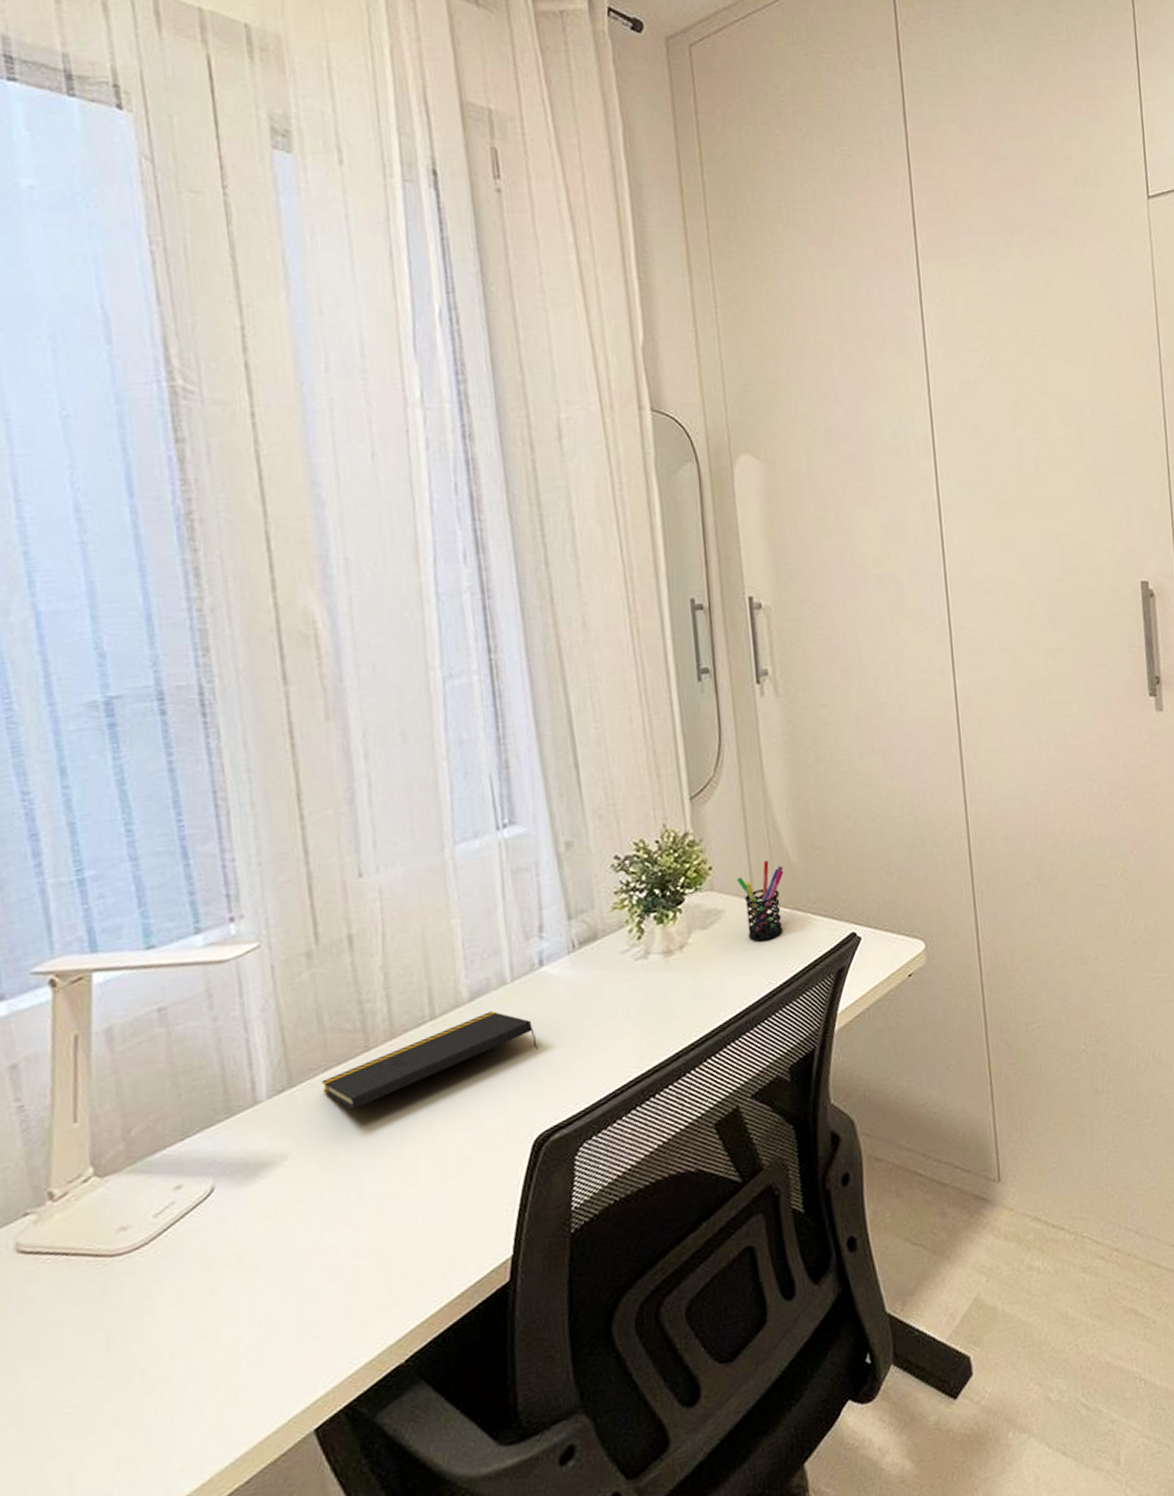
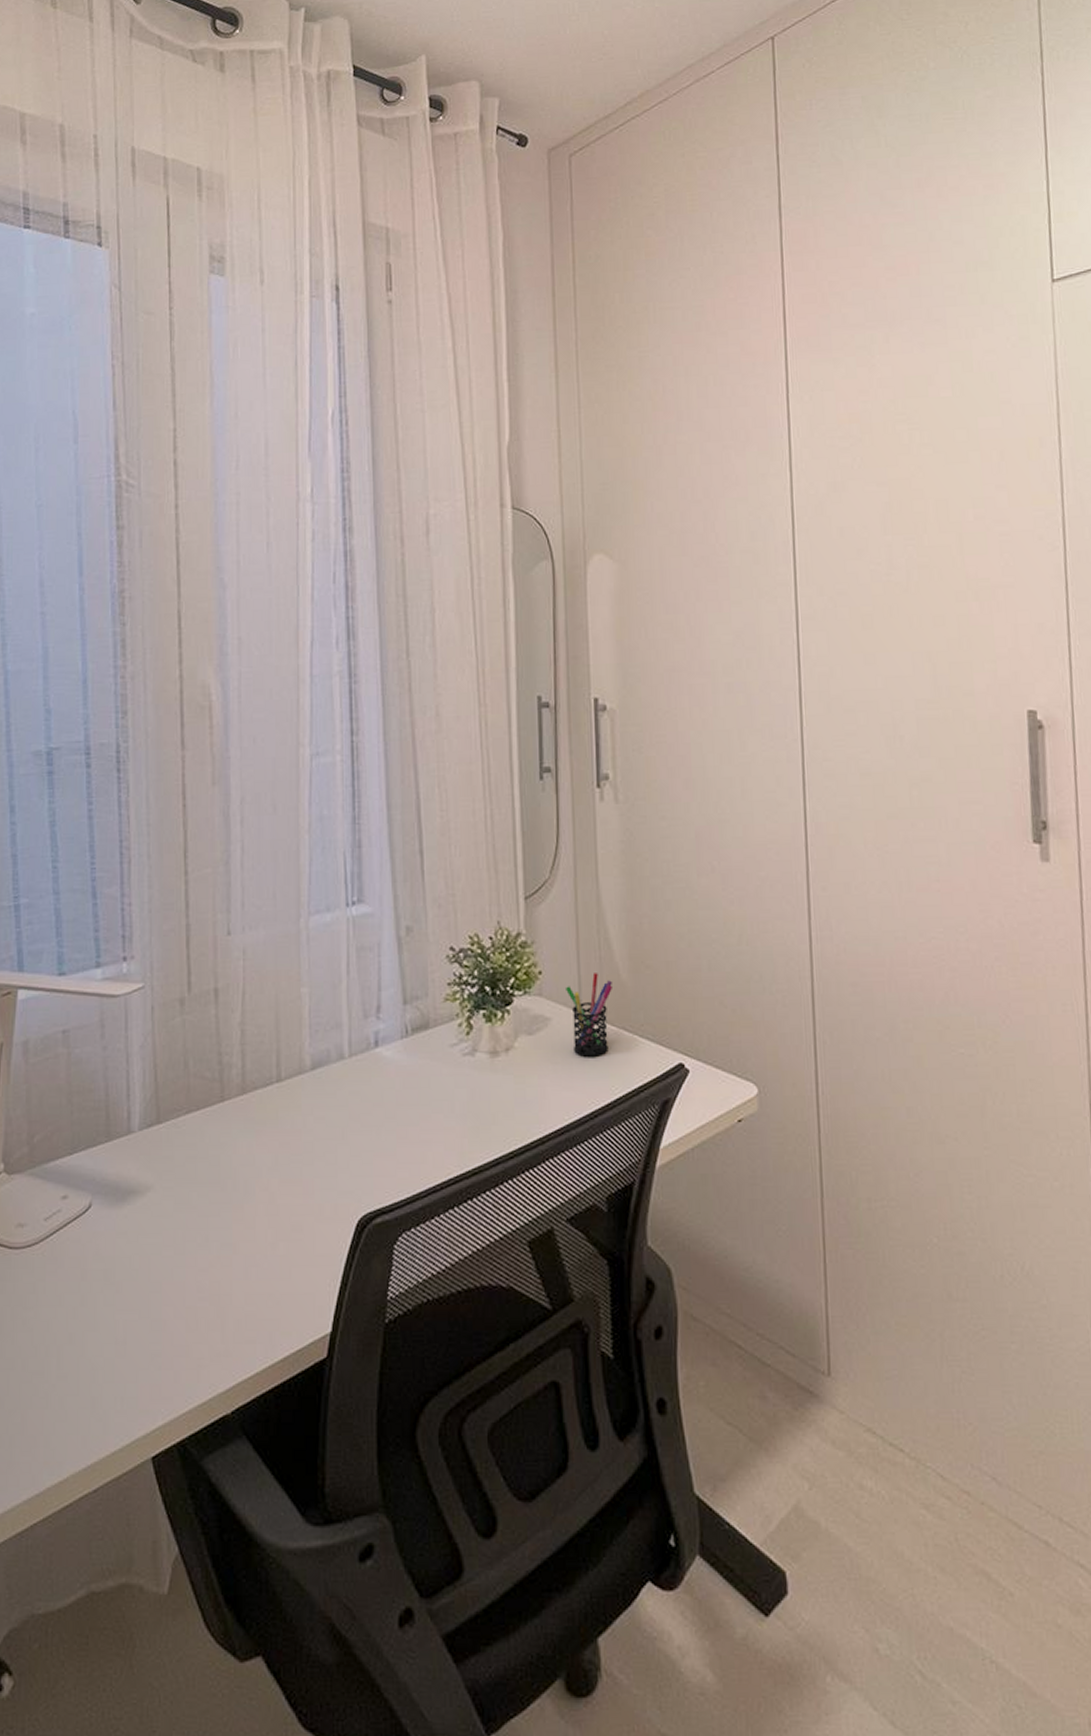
notepad: present [321,1011,538,1110] -> none [183,1083,368,1155]

